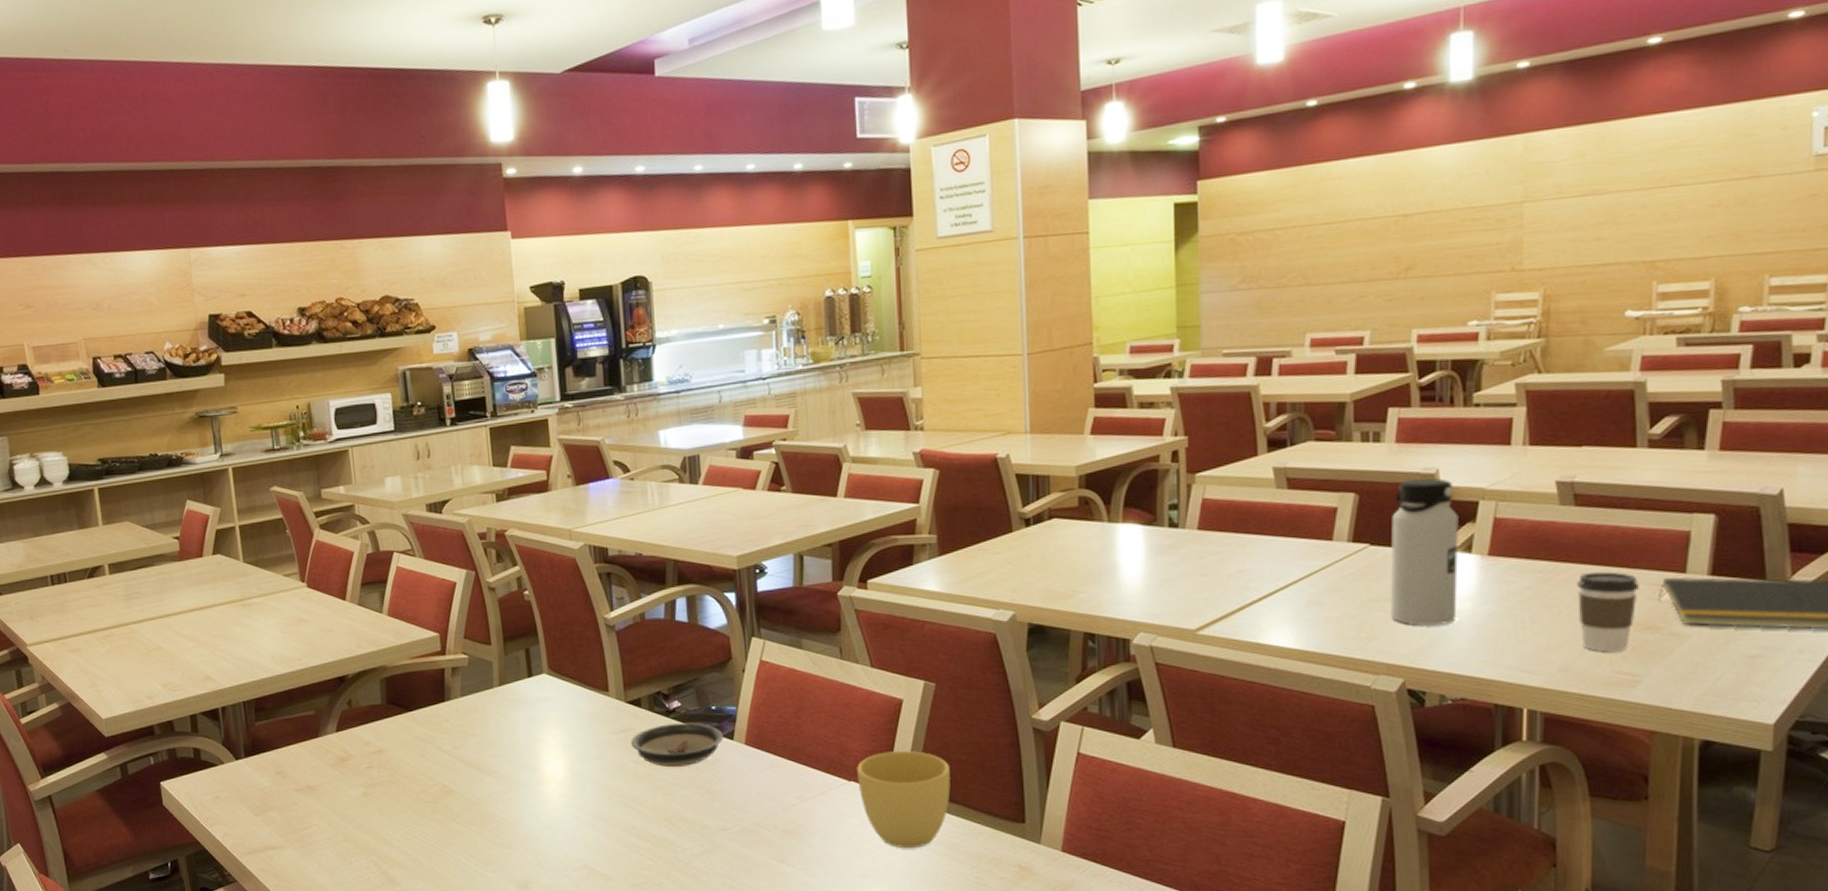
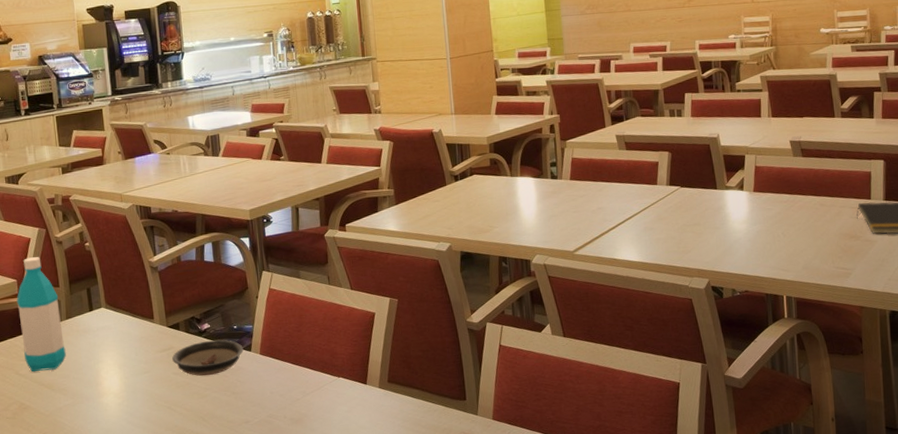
water bottle: none [438,606,499,749] -> present [16,257,66,372]
cup: present [857,751,951,849] -> none [344,351,412,427]
water bottle: present [1391,478,1459,626] -> none [693,140,738,242]
coffee cup: present [1576,571,1639,652] -> none [808,200,845,255]

